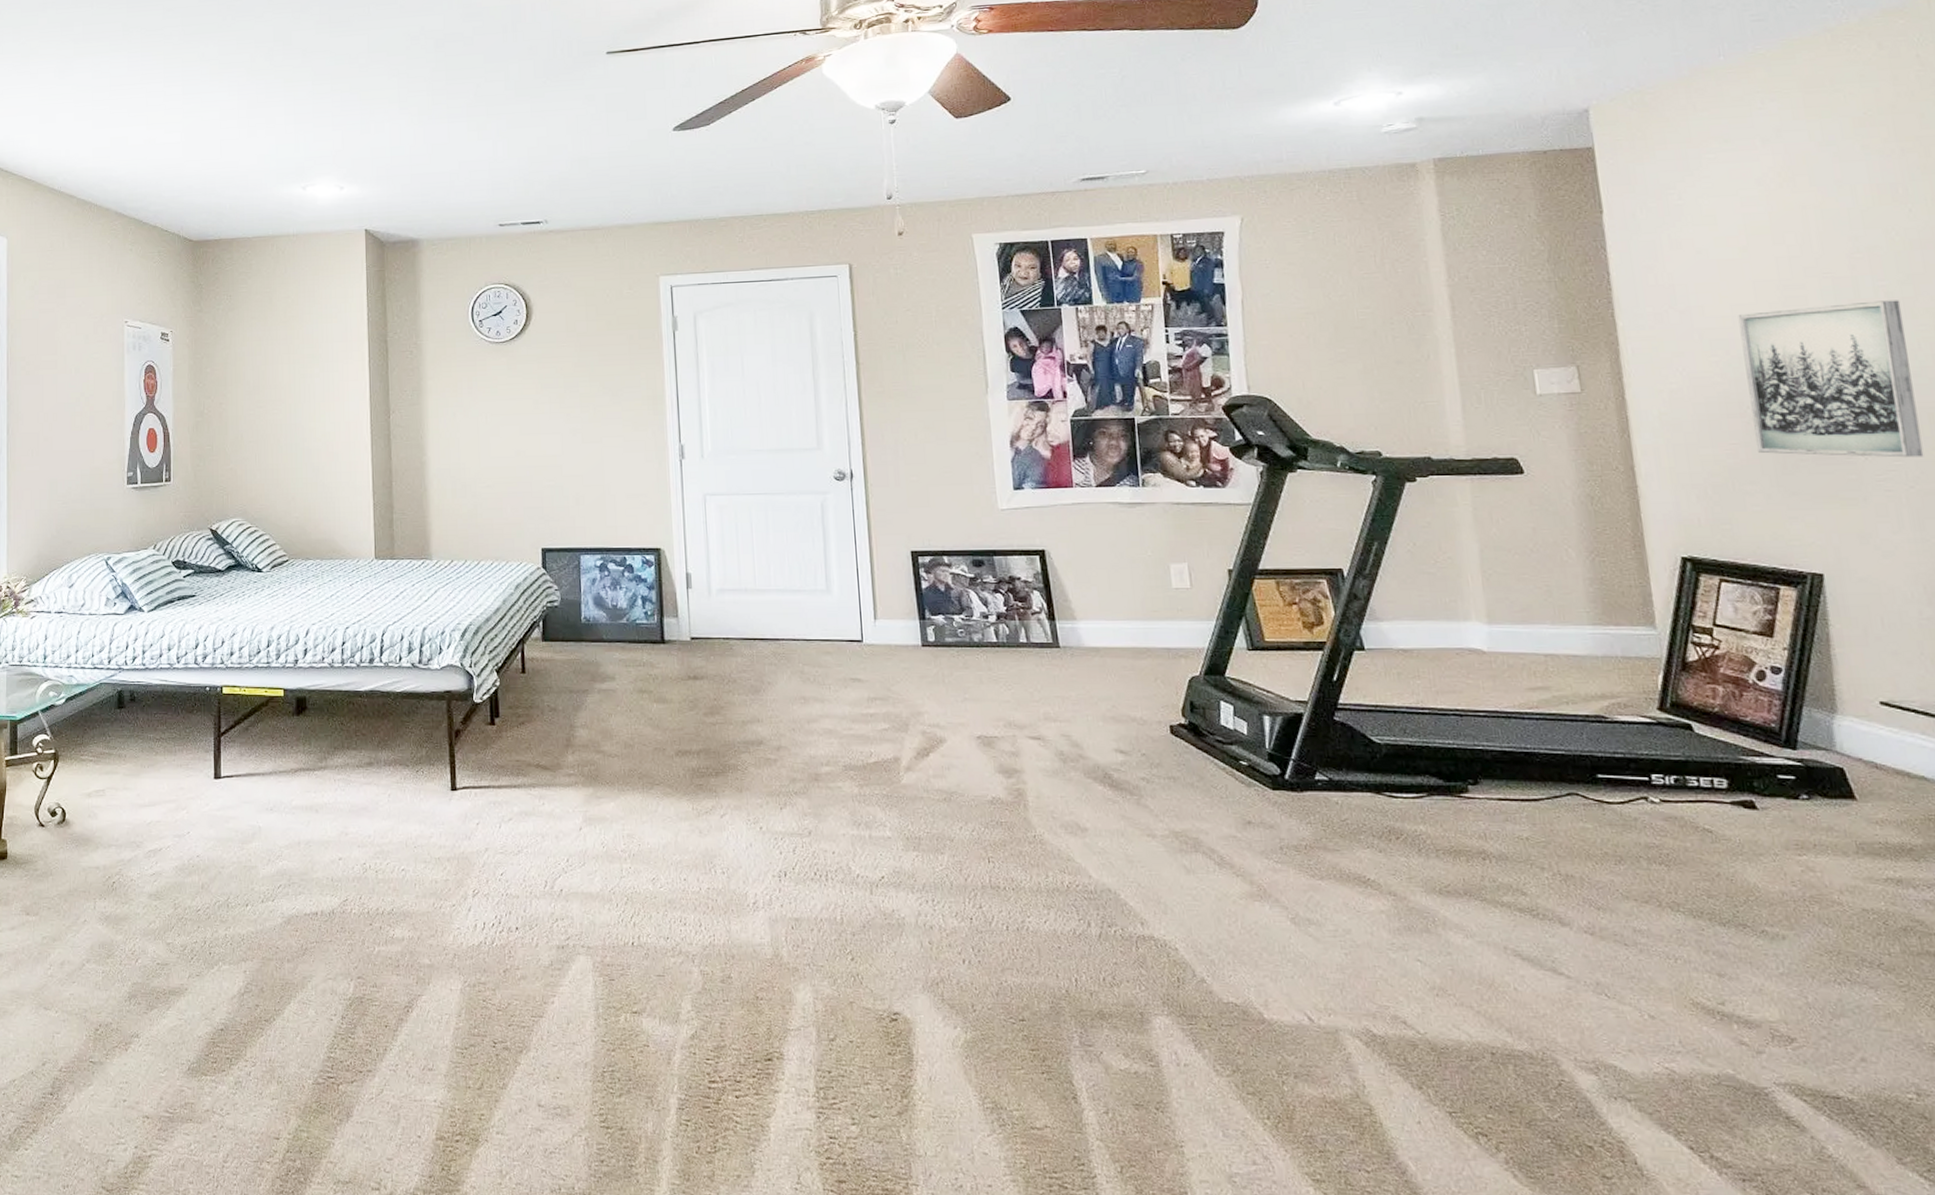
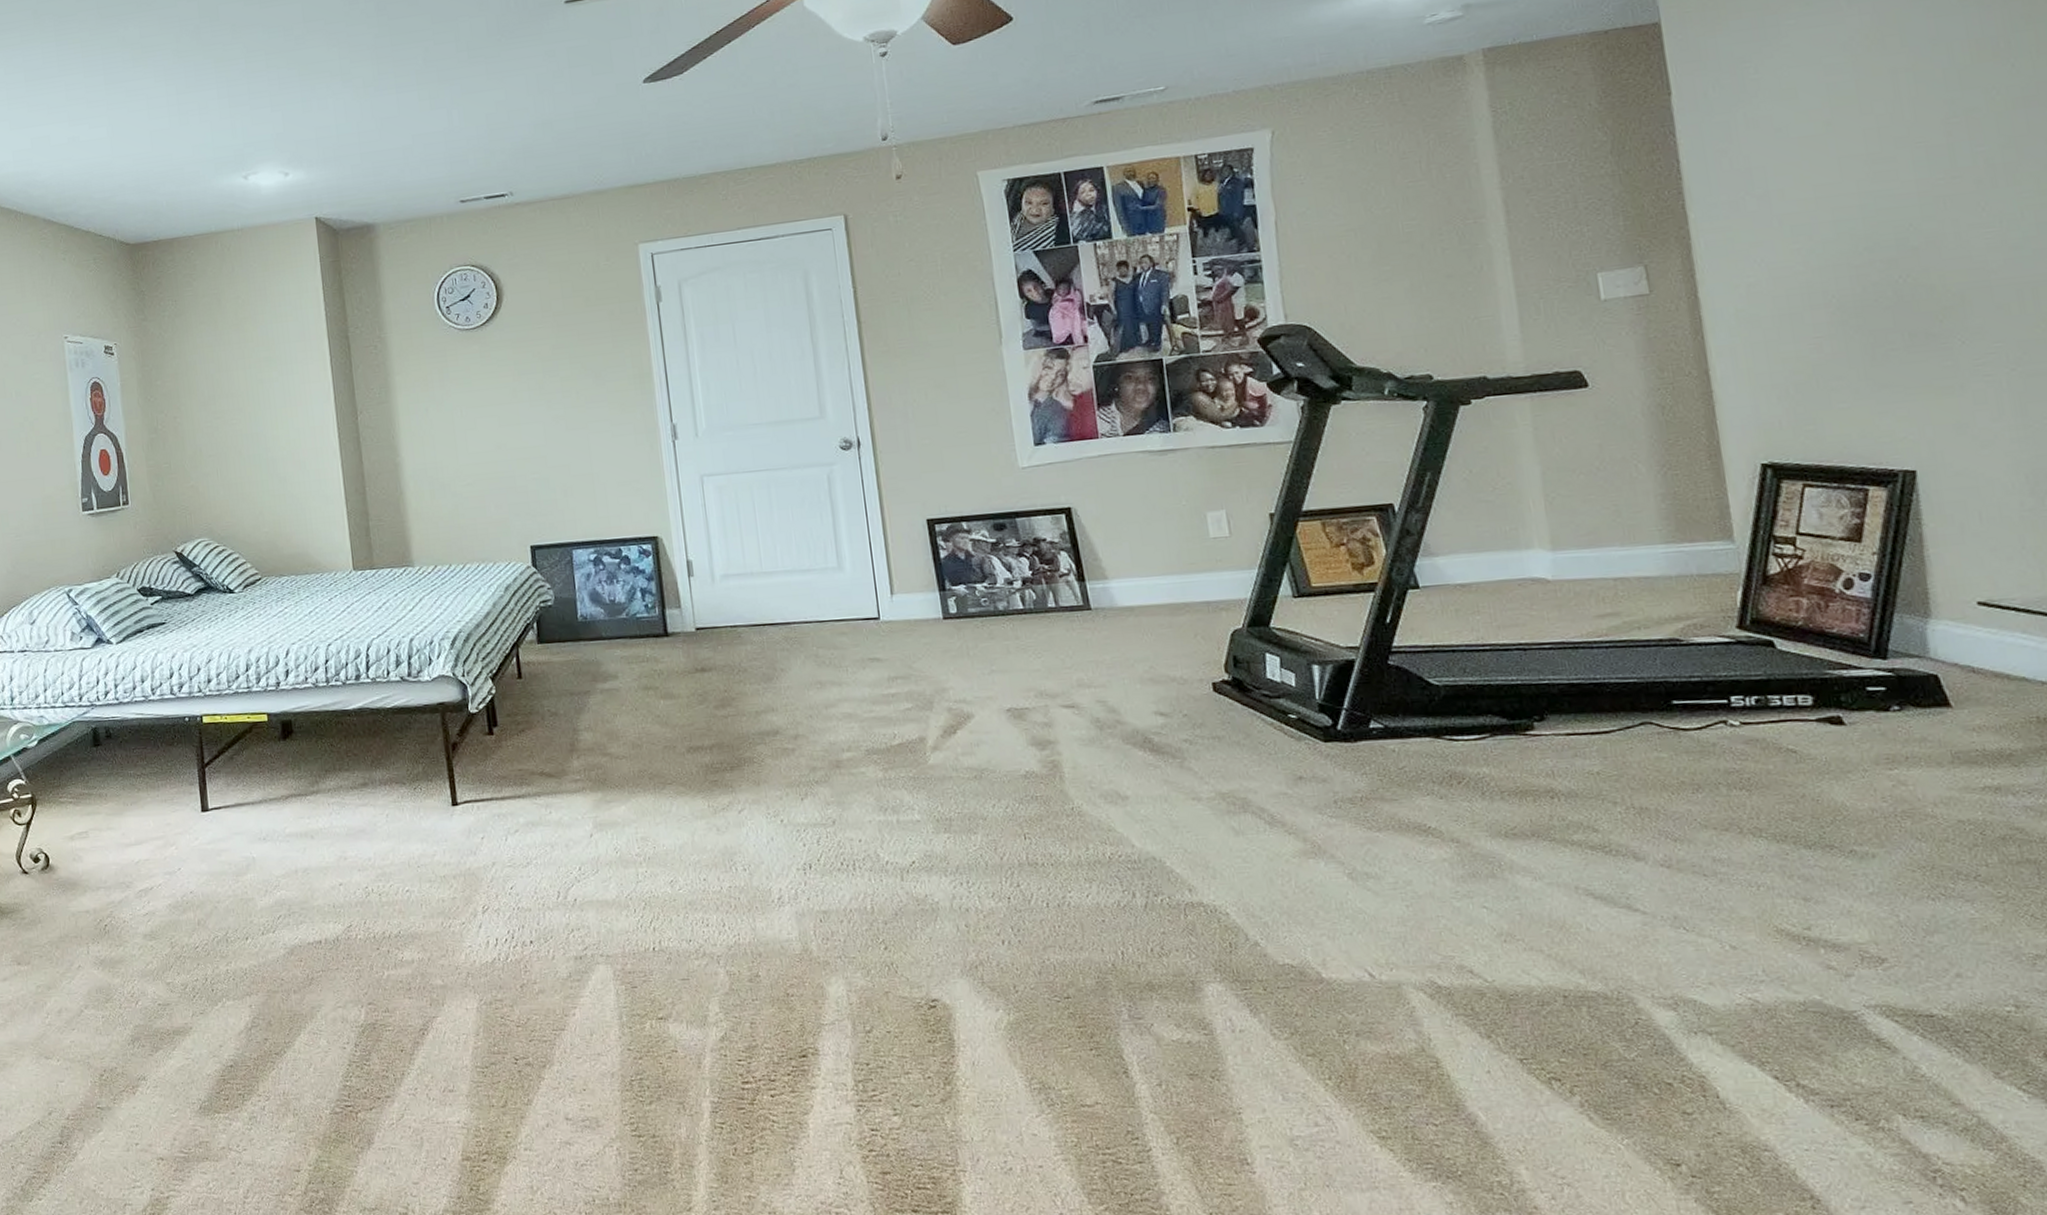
wall art: present [1738,300,1924,458] -> none [1821,166,2027,345]

